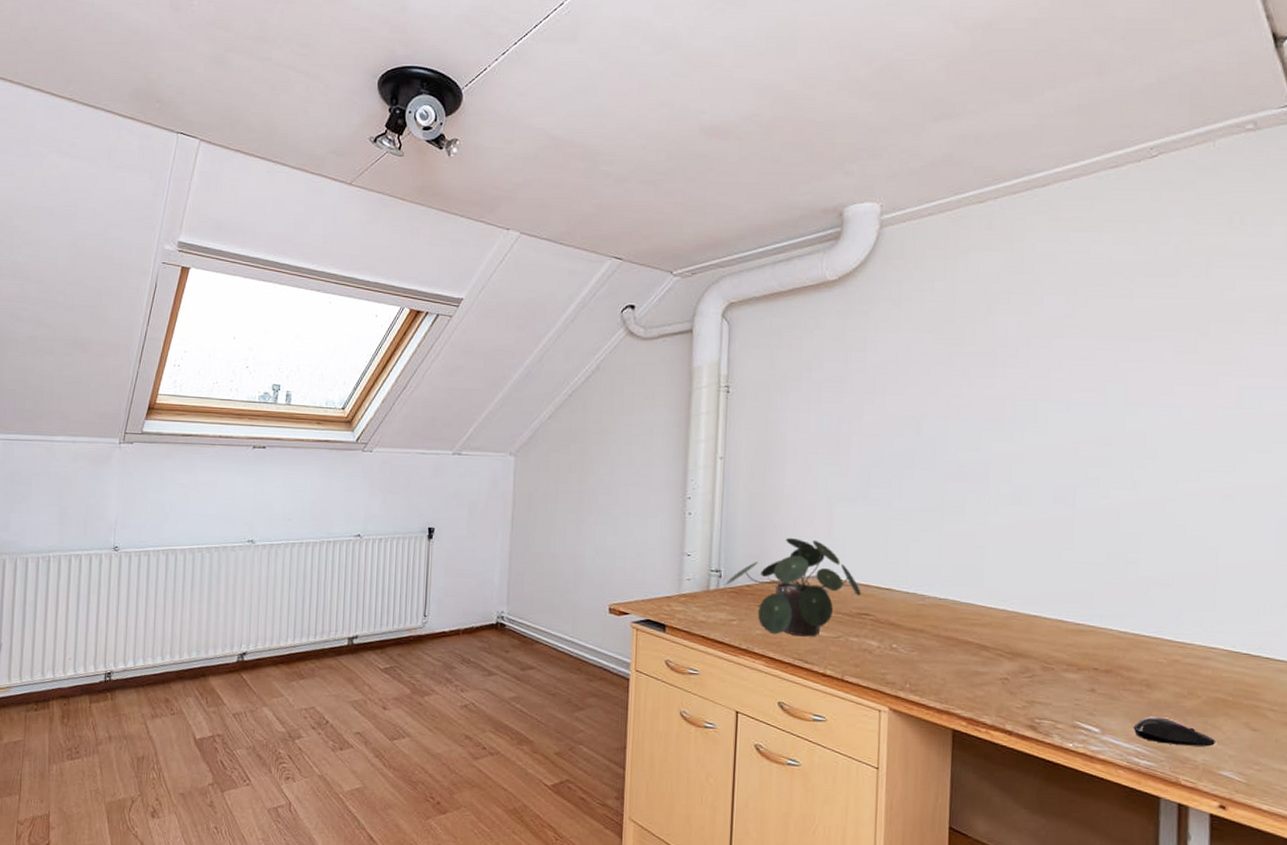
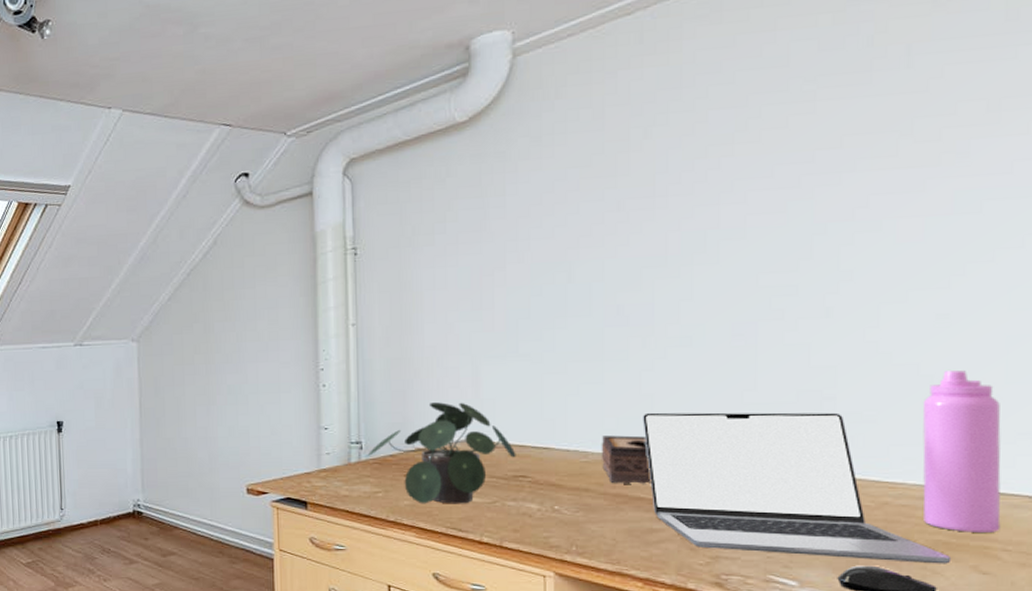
tissue box: none [936,581,980,629] -> present [601,435,652,484]
laptop: none [974,563,1227,720] -> present [643,412,950,564]
water bottle: none [1206,545,1271,693] -> present [922,370,1001,532]

